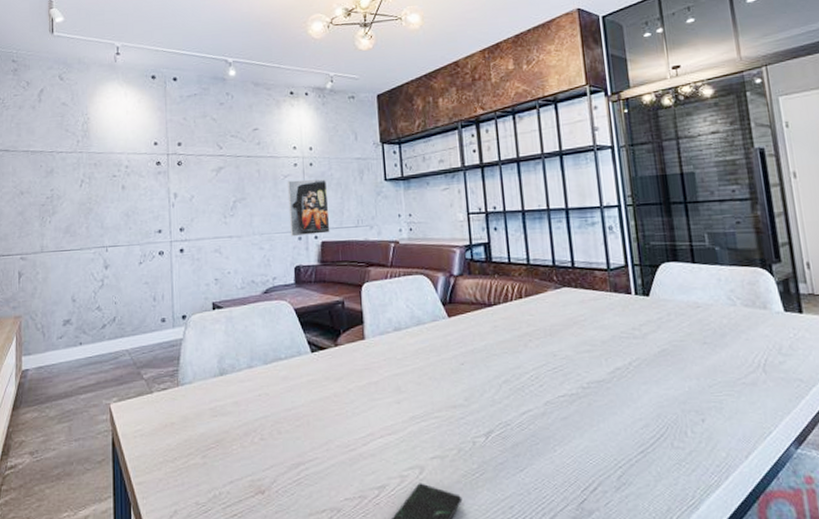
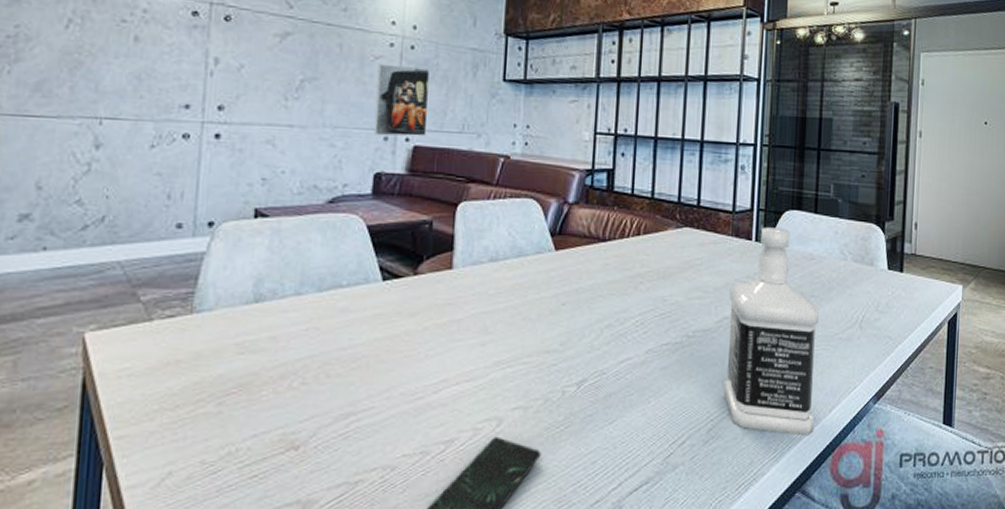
bottle: none [617,280,732,483] -> present [724,227,819,436]

